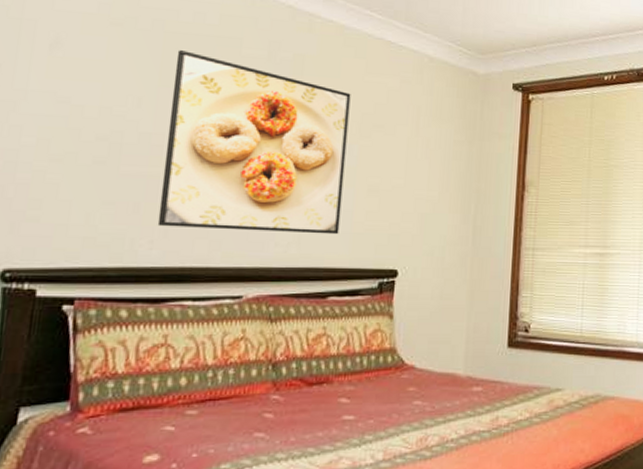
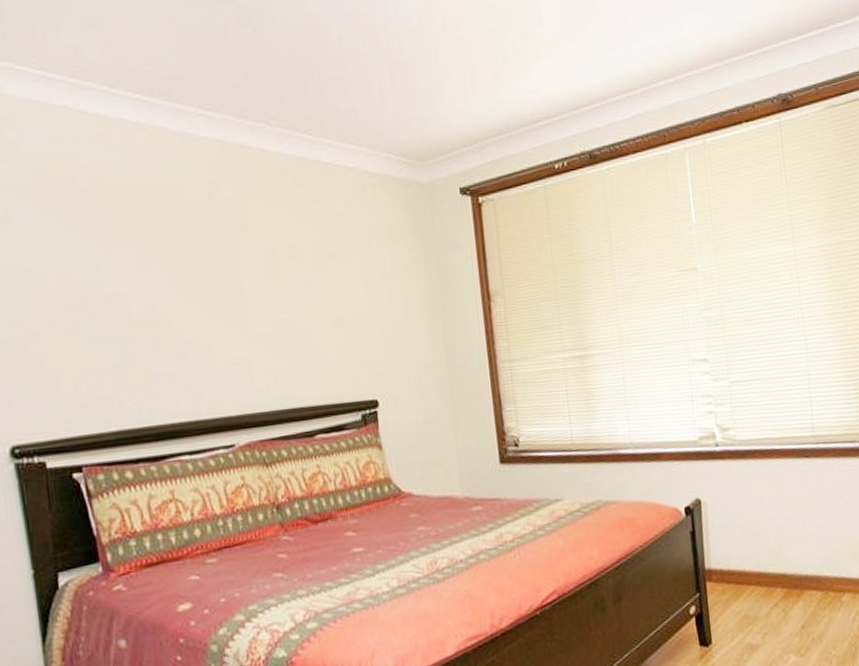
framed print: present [157,50,351,235] -> none [120,205,314,387]

